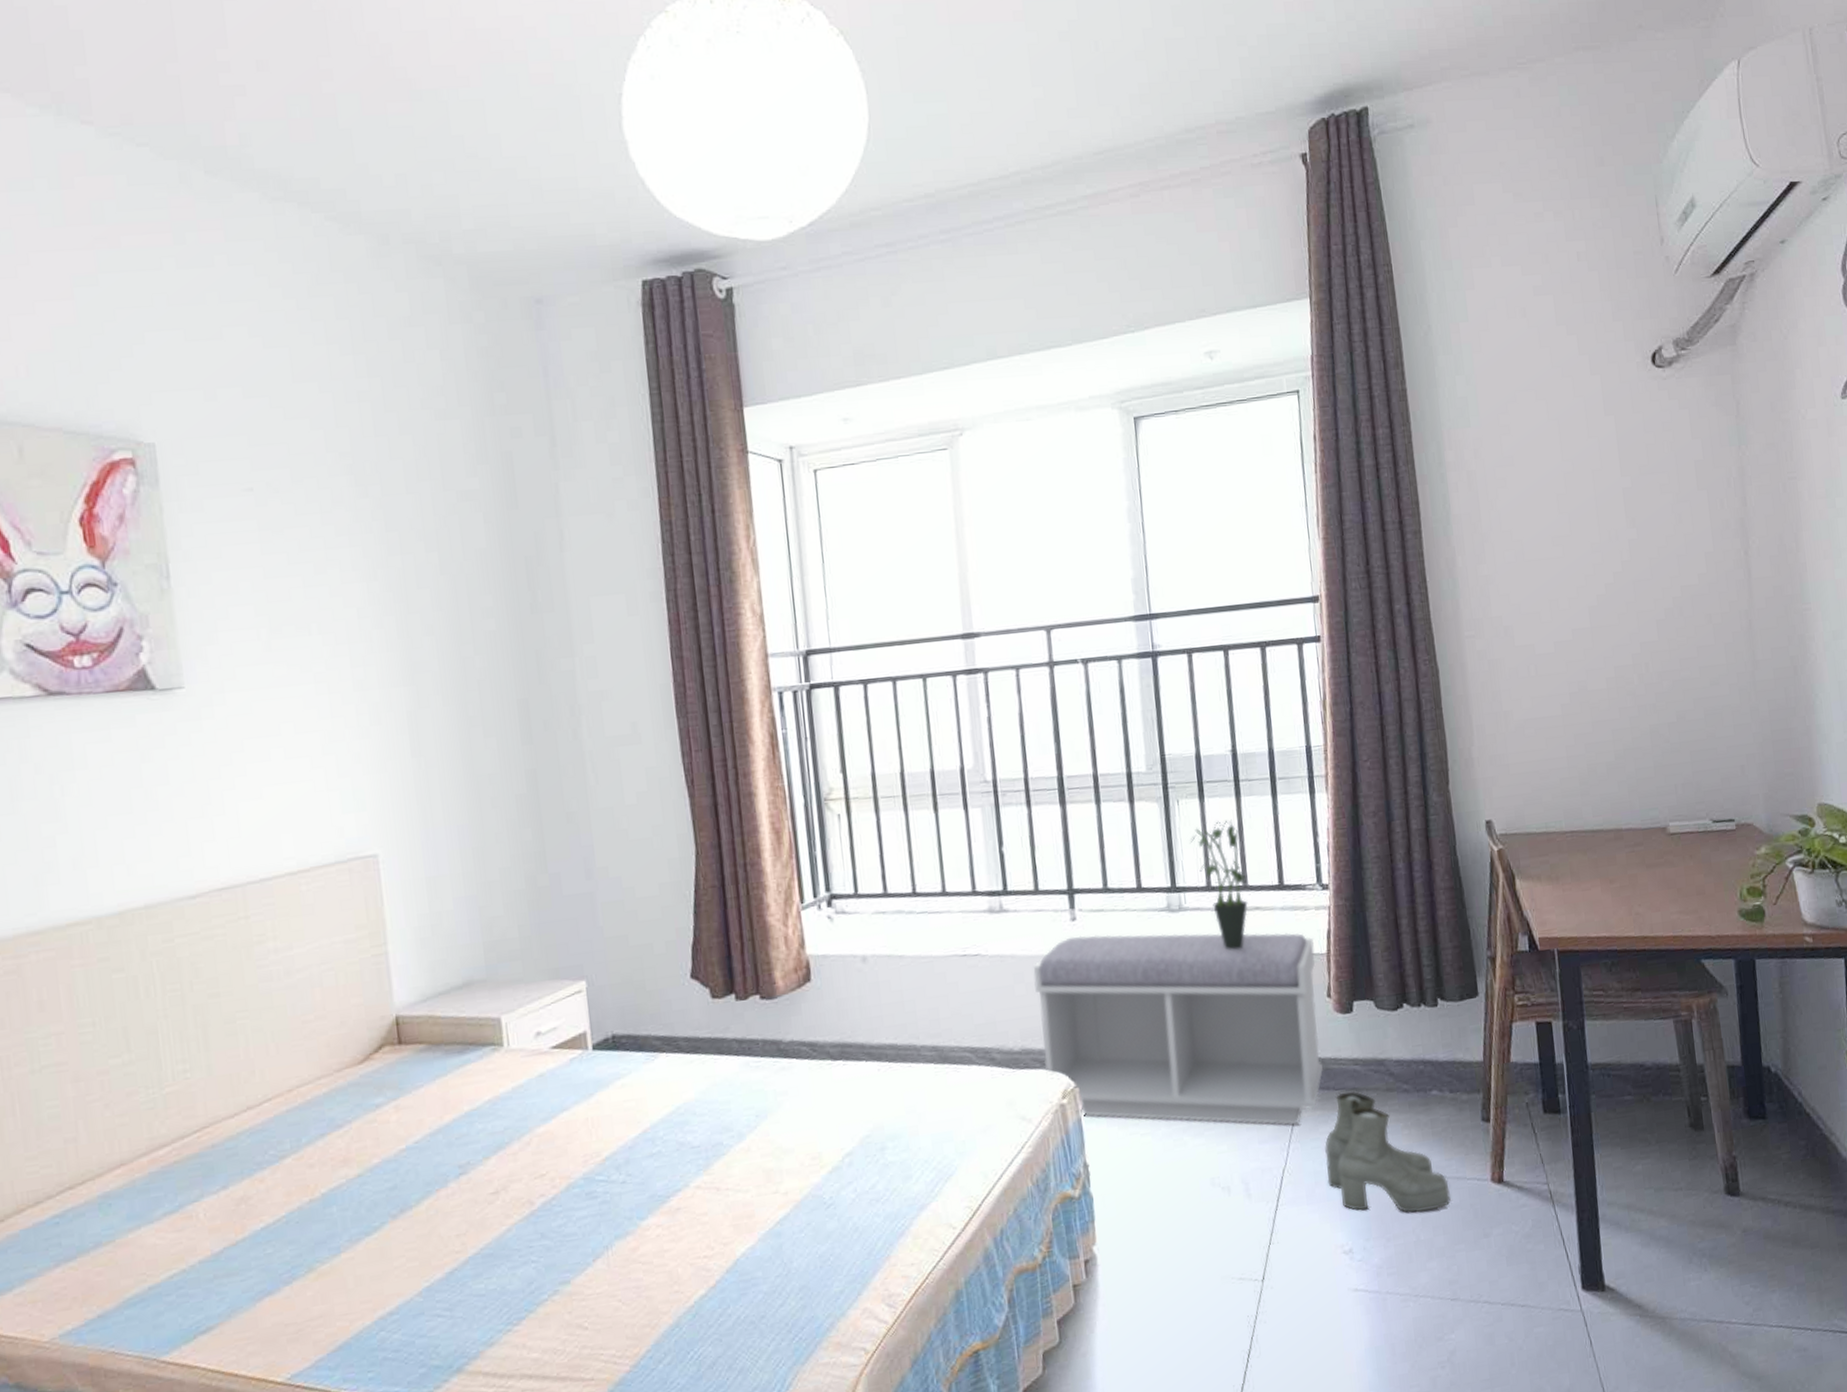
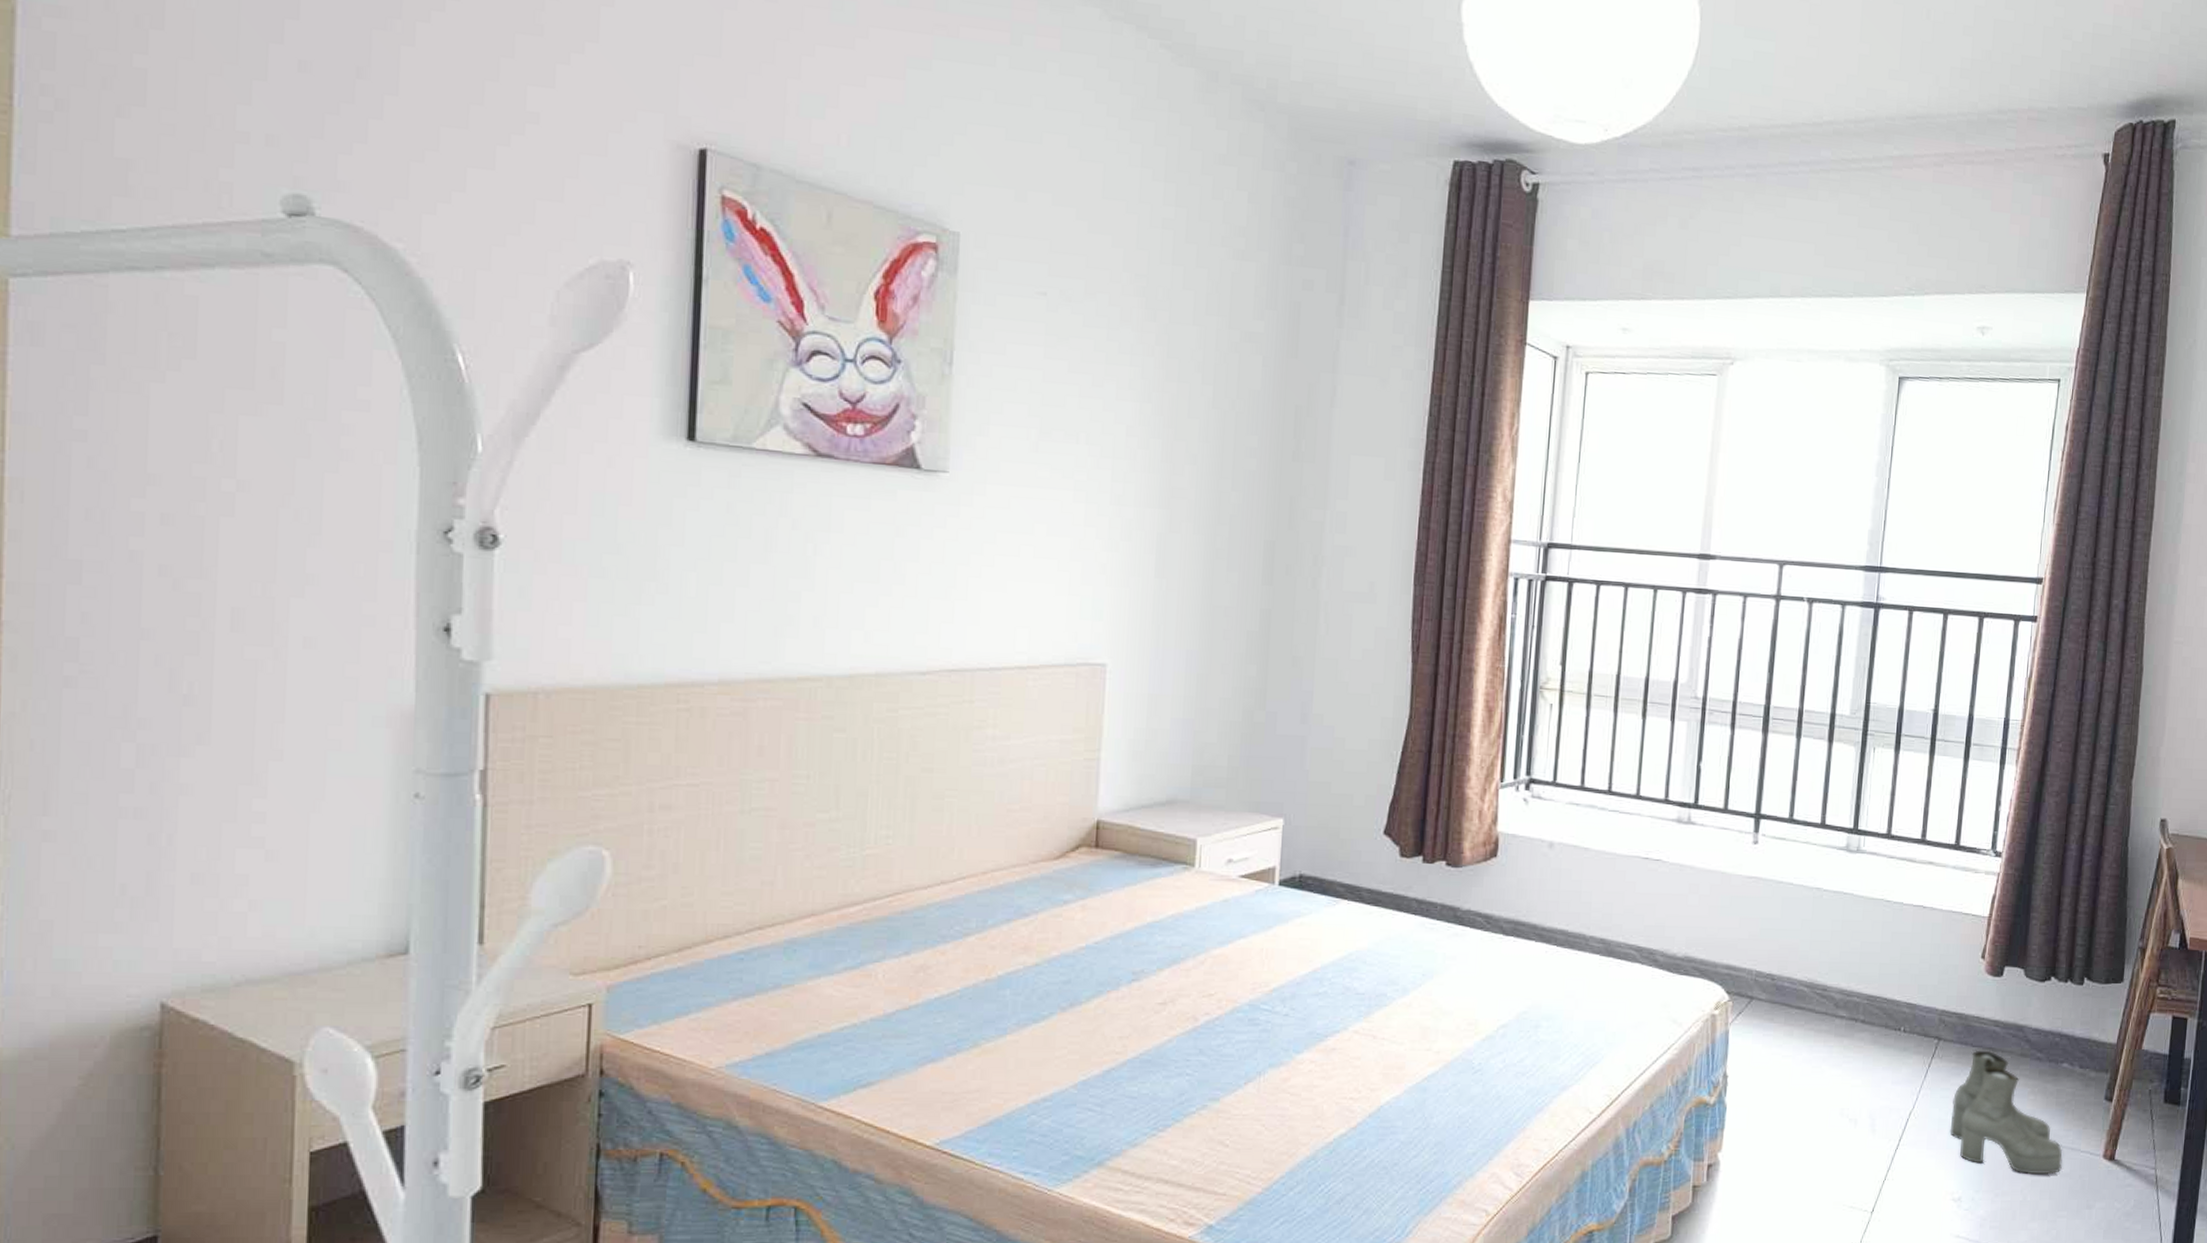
bench: present [1033,932,1323,1125] -> none [1703,859,1979,1072]
potted plant: present [1190,819,1248,950] -> none [1878,774,1926,898]

